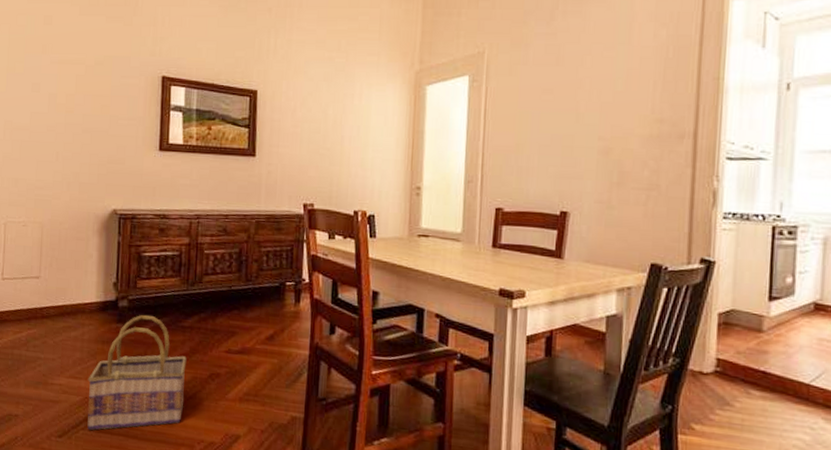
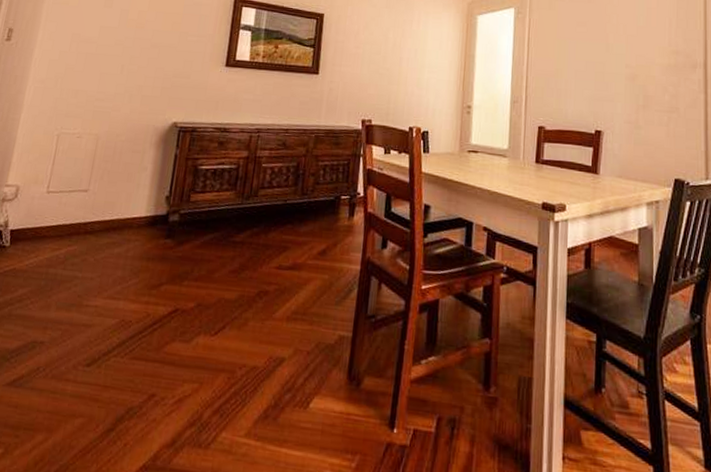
basket: present [87,315,187,431] -> none [120,230,236,358]

